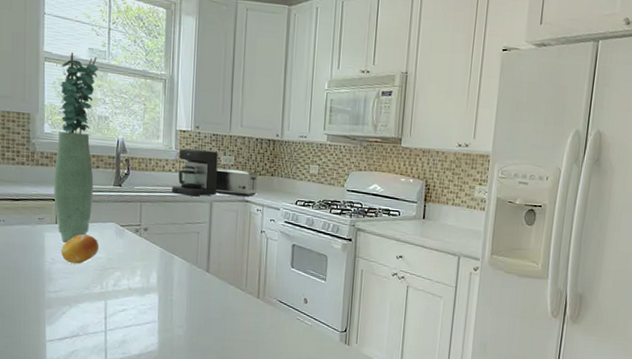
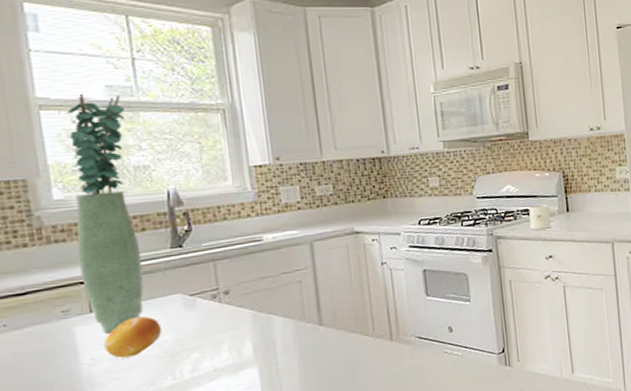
coffee maker: present [172,148,218,197] -> none [254,182,316,242]
toaster: present [215,168,258,197] -> none [311,197,369,231]
mug: none [388,207,415,231] -> present [529,204,558,230]

